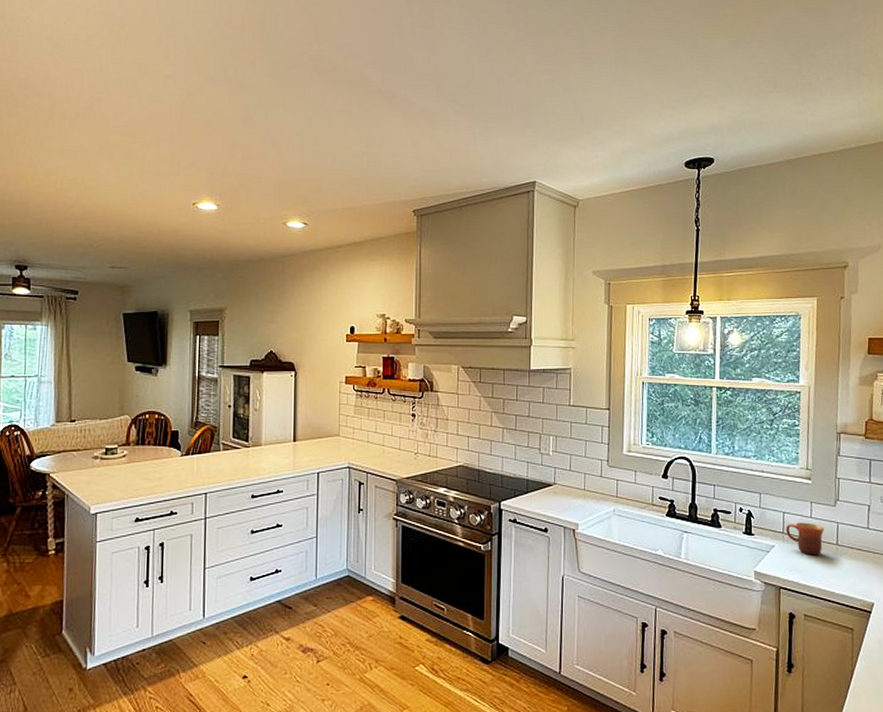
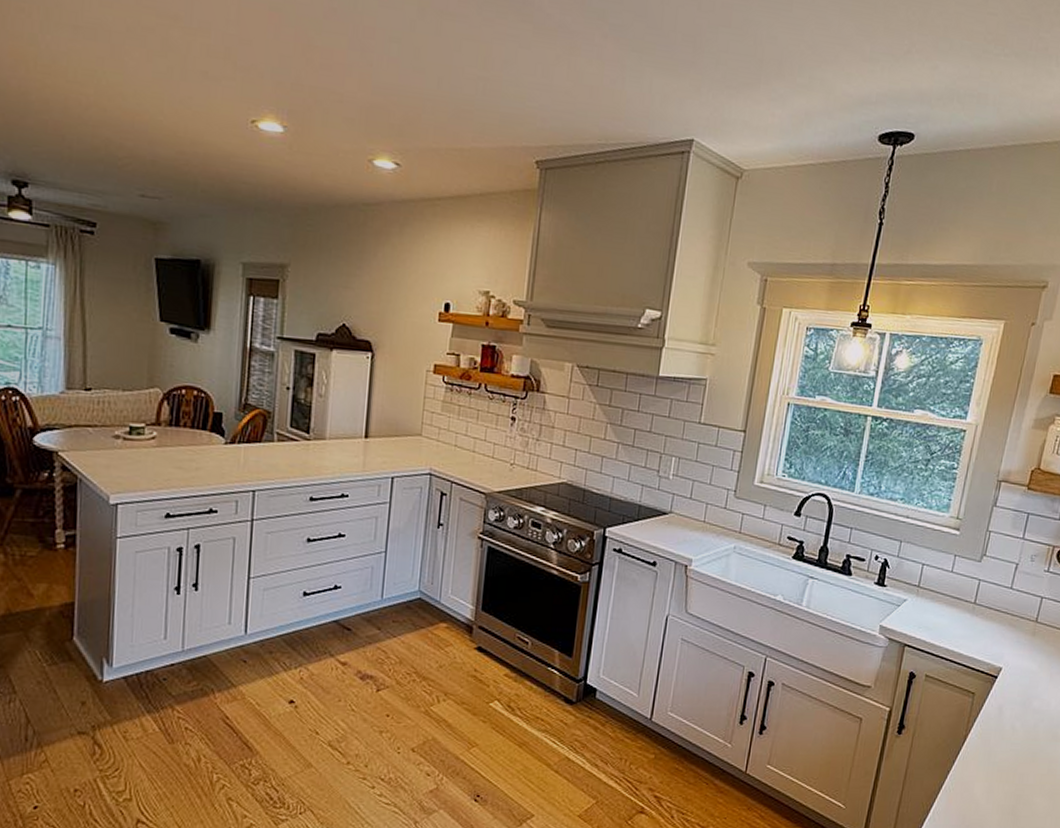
mug: present [786,522,824,556] -> none [922,576,964,614]

